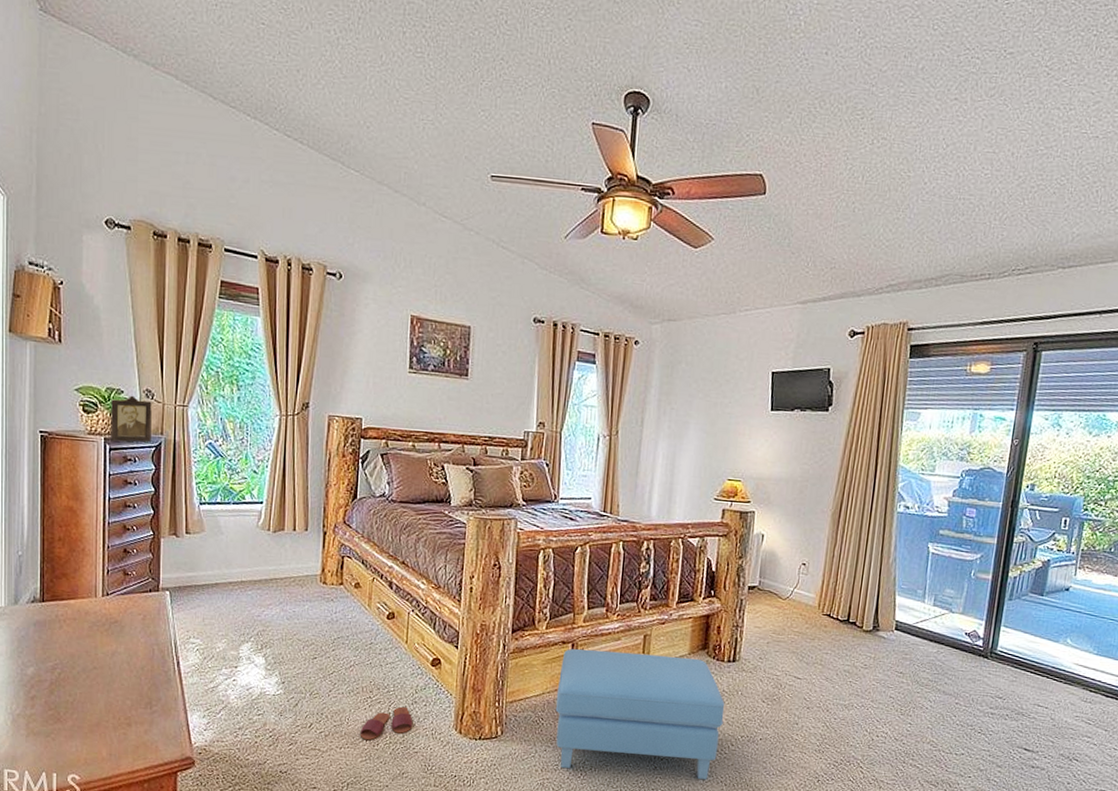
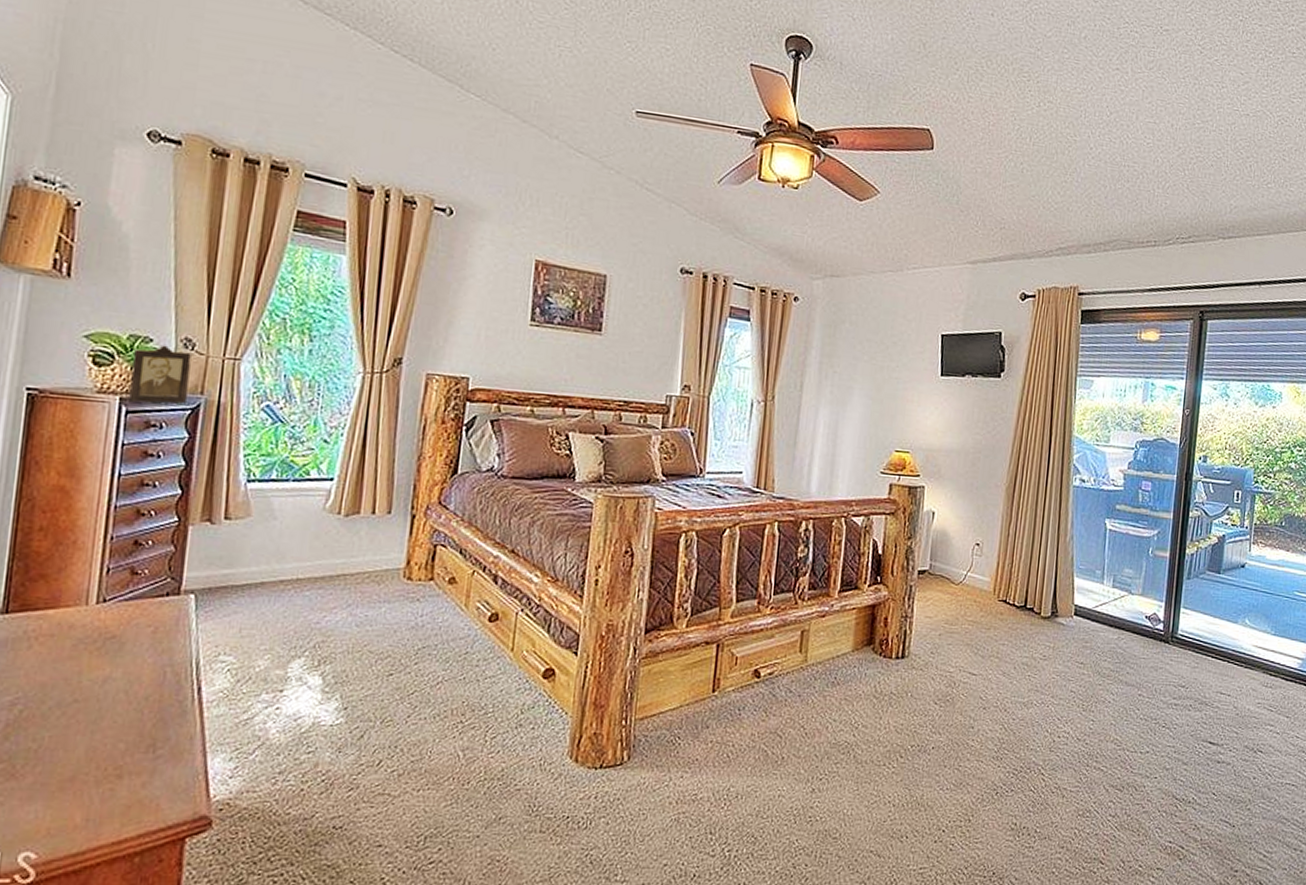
slippers: present [359,706,413,741] -> none [445,731,517,778]
ottoman: present [555,648,725,780] -> none [695,649,893,801]

